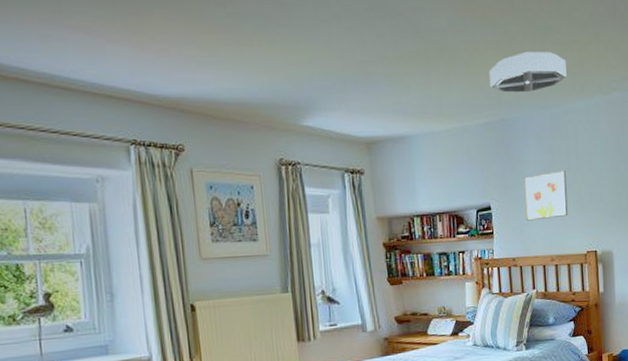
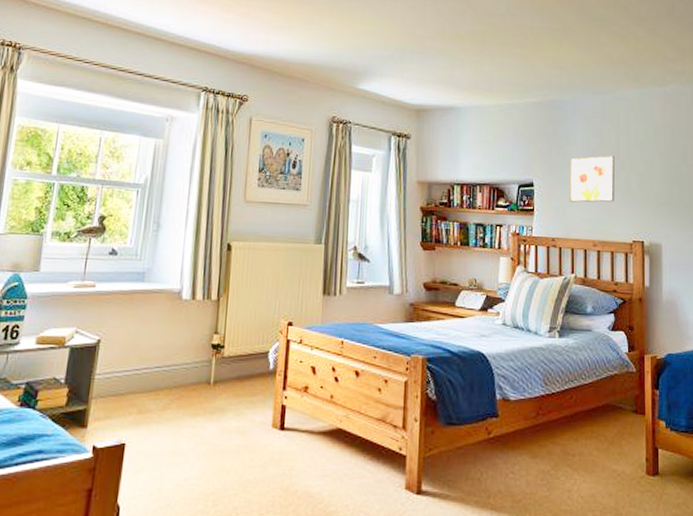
ceiling light: present [489,51,567,93] -> none [542,39,621,78]

